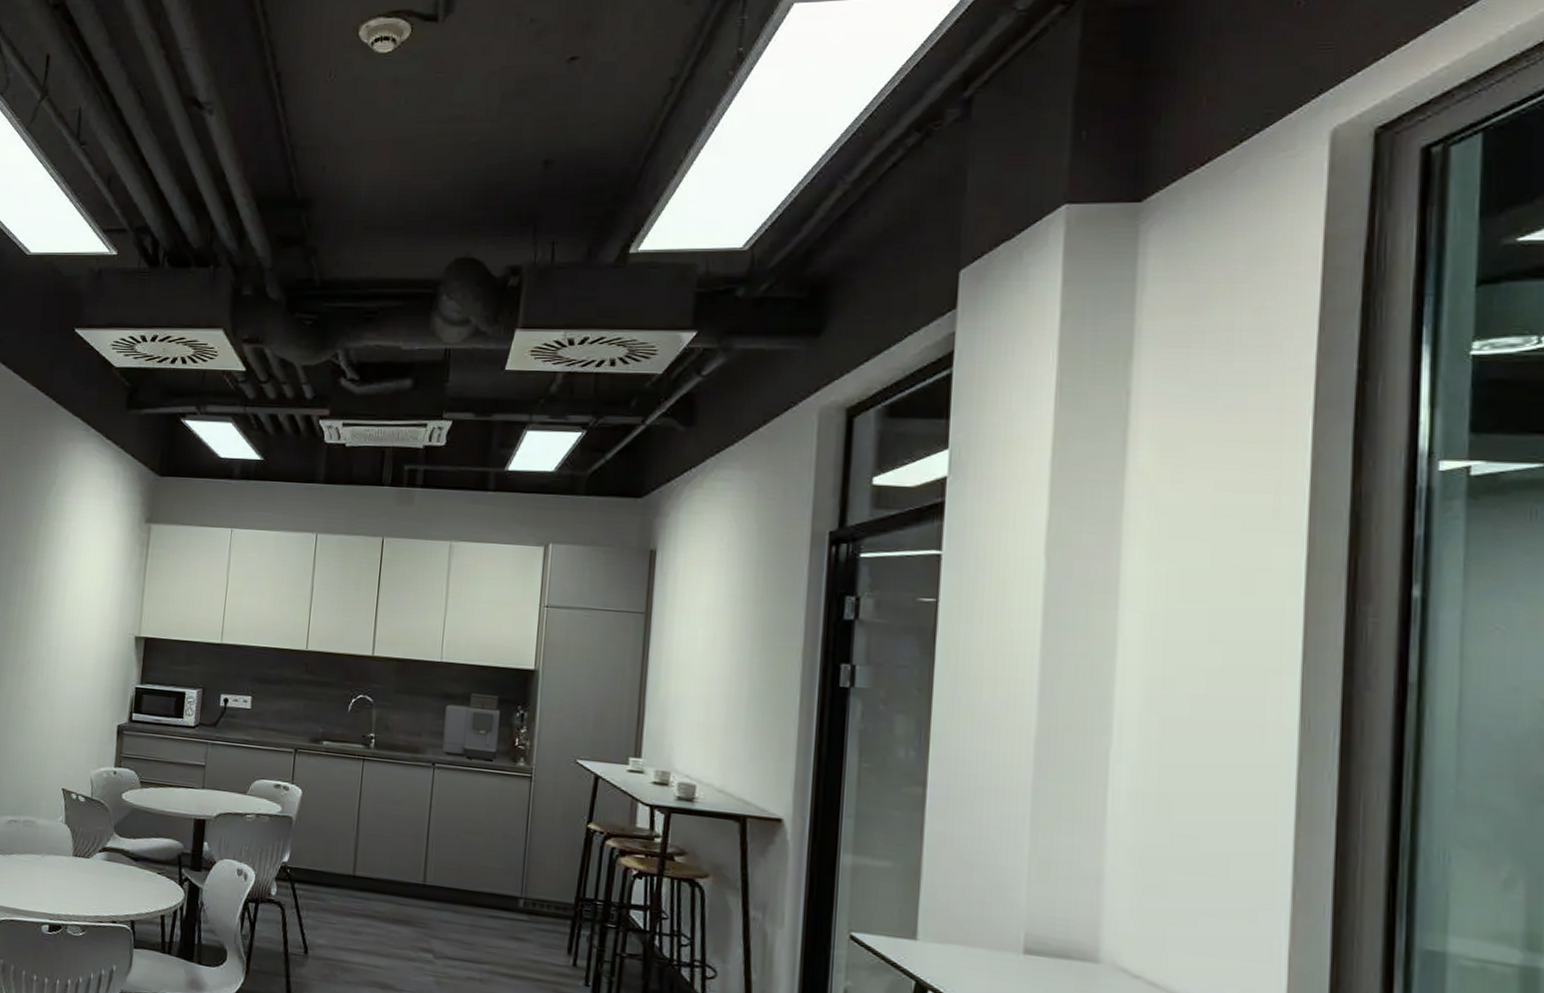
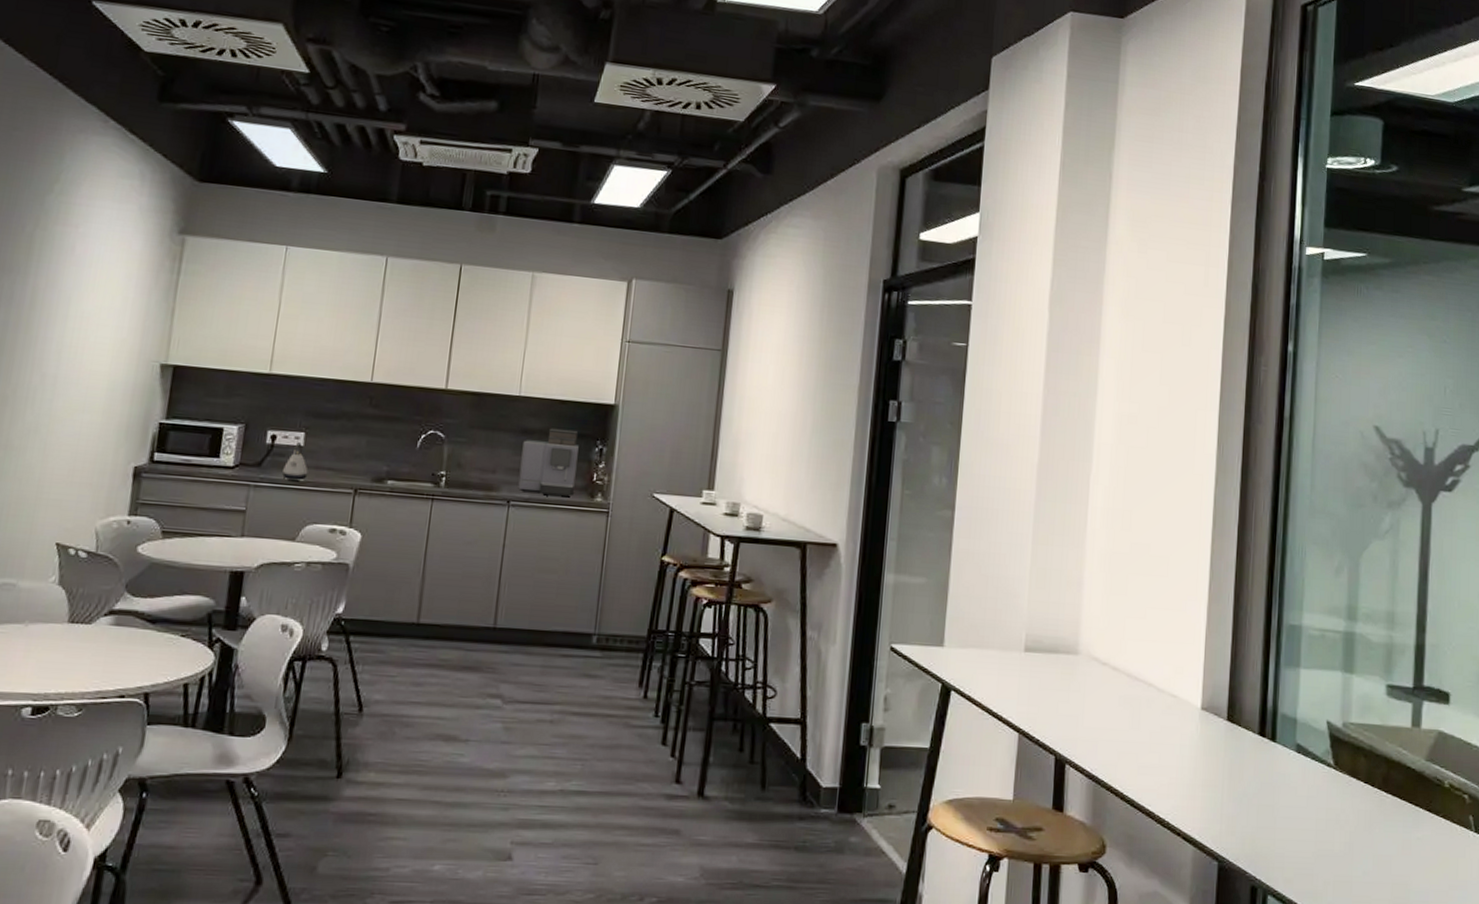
kettle: none [234,705,255,740] -> present [282,442,308,481]

